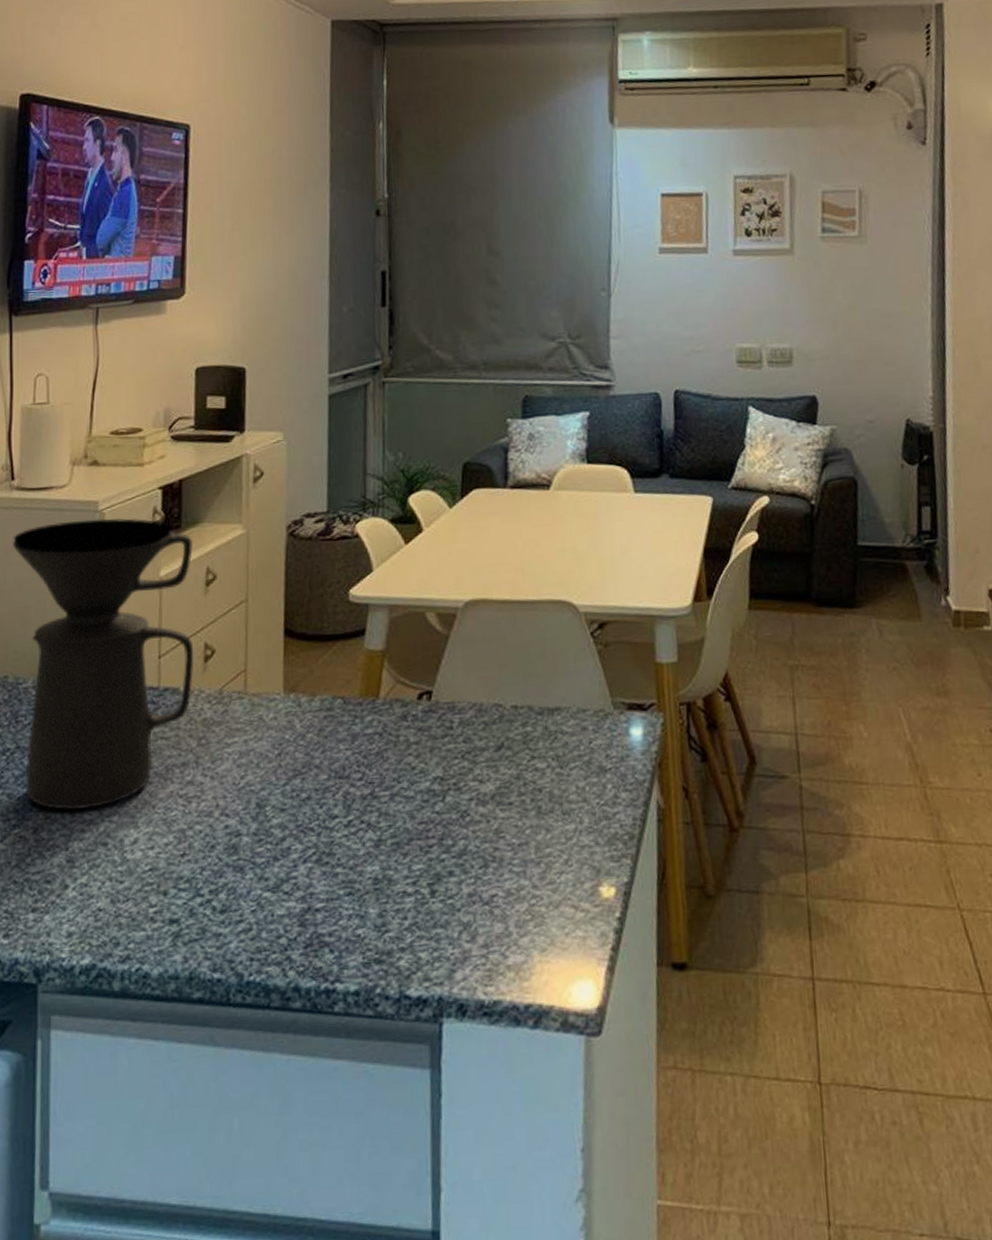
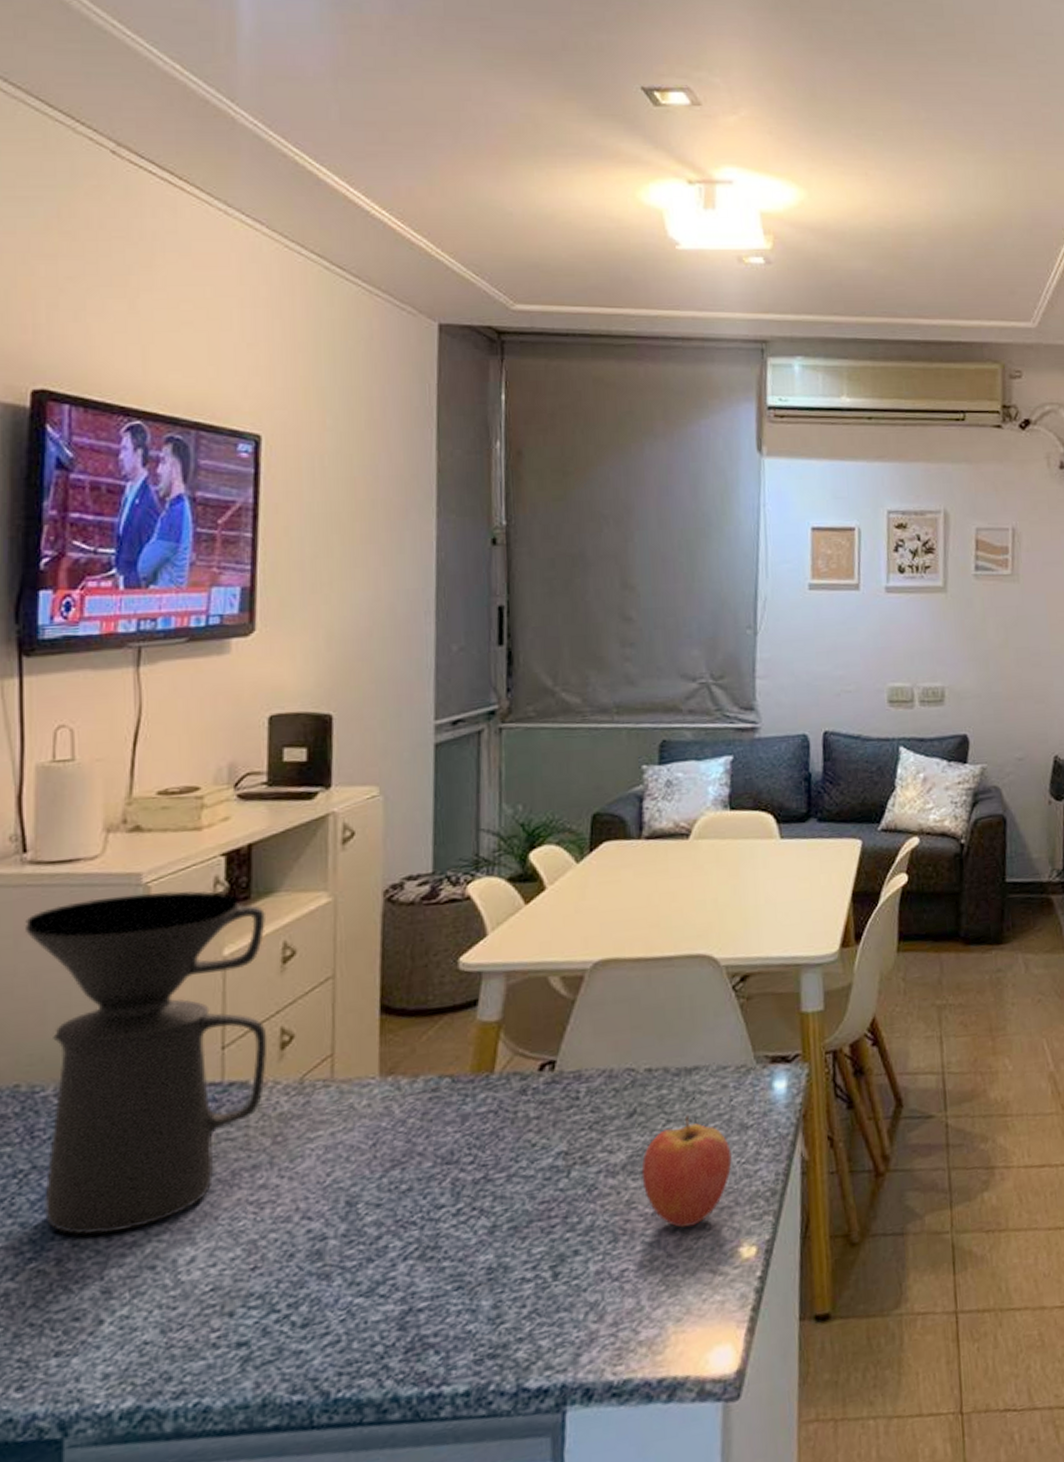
fruit: none [508,752,592,861] -> present [641,1114,732,1228]

